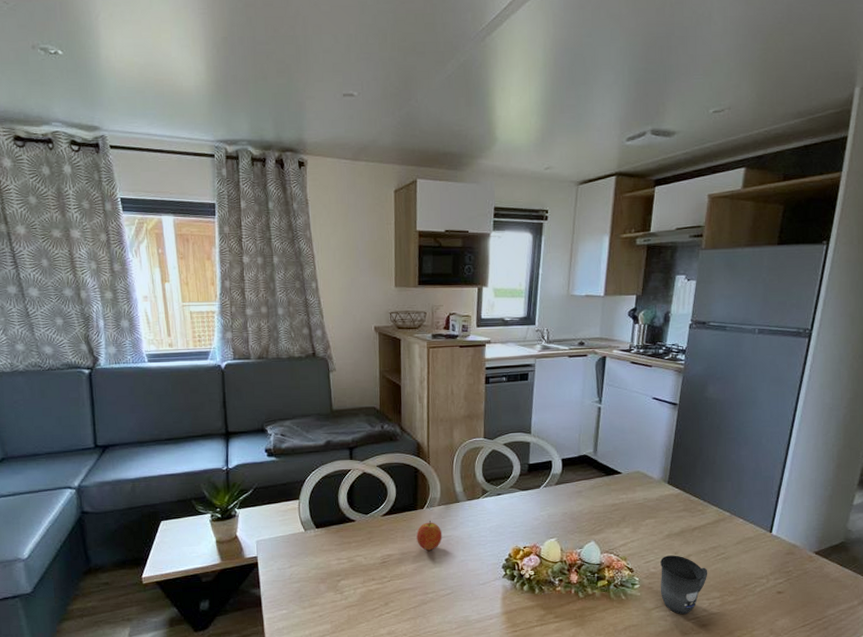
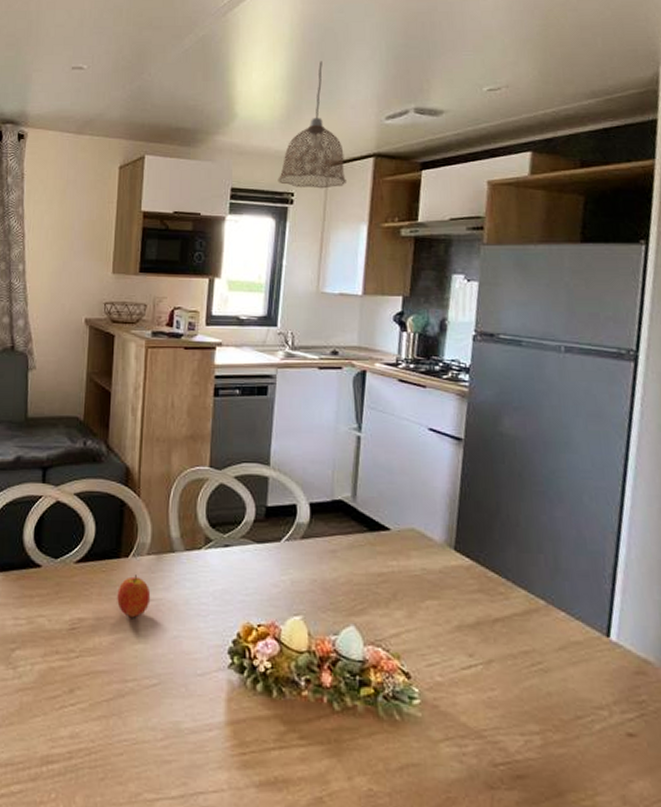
pendant lamp: none [534,85,592,206] -> present [277,61,346,189]
mug: present [660,555,708,615] -> none [449,658,520,756]

